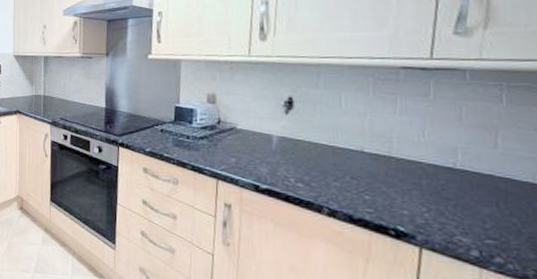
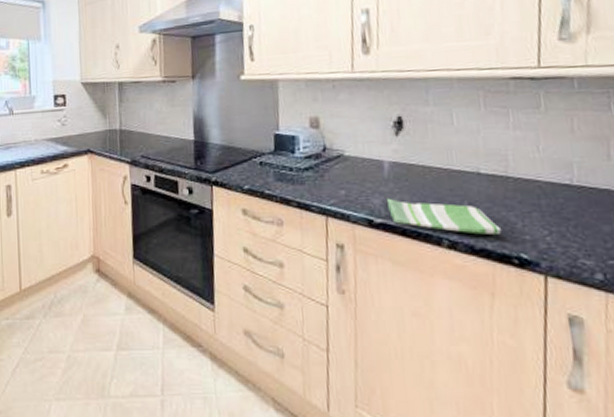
dish towel: none [272,168,381,207] -> present [386,198,502,235]

